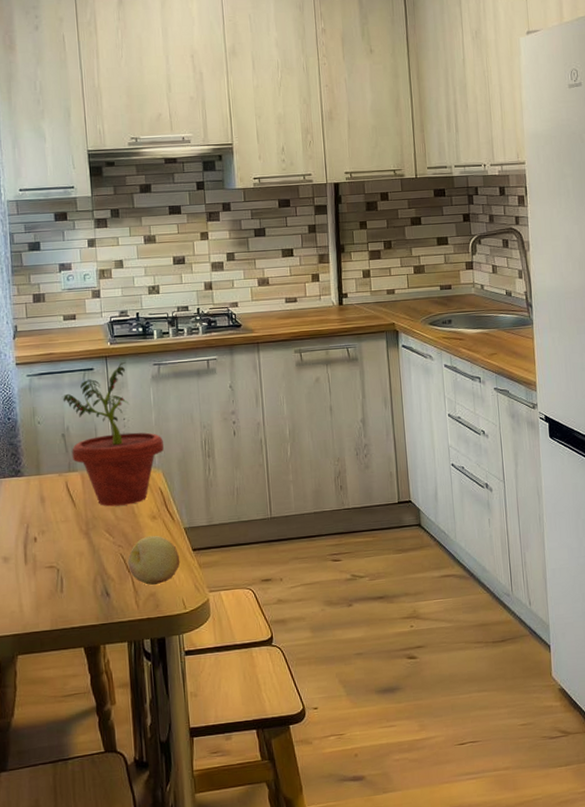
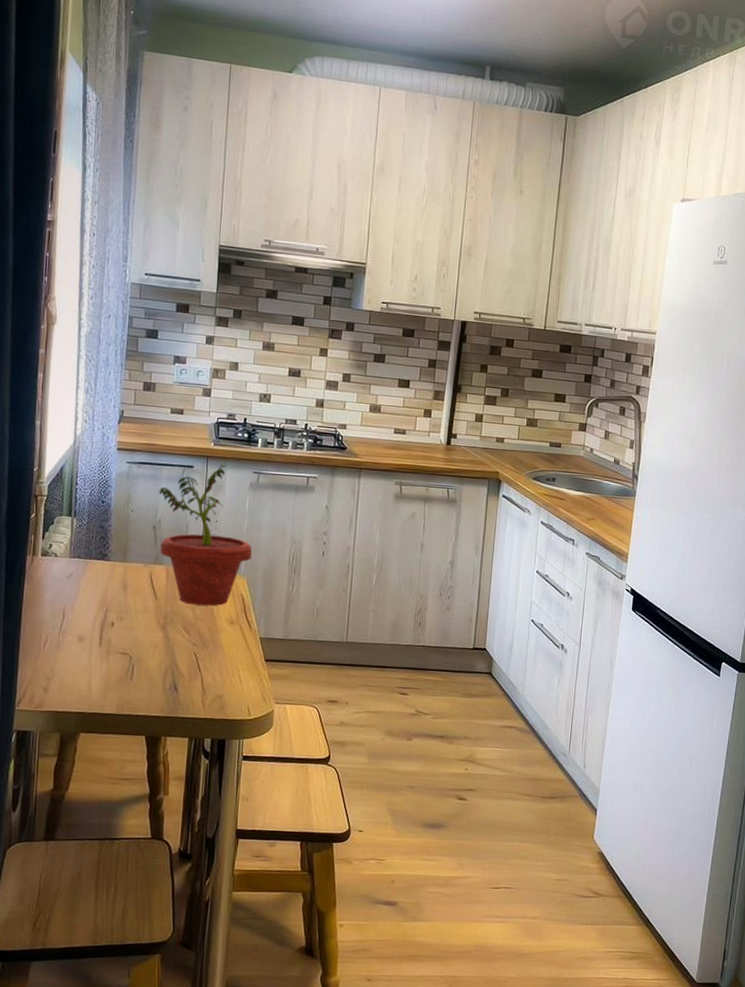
fruit: present [127,535,180,585] -> none [199,639,252,688]

